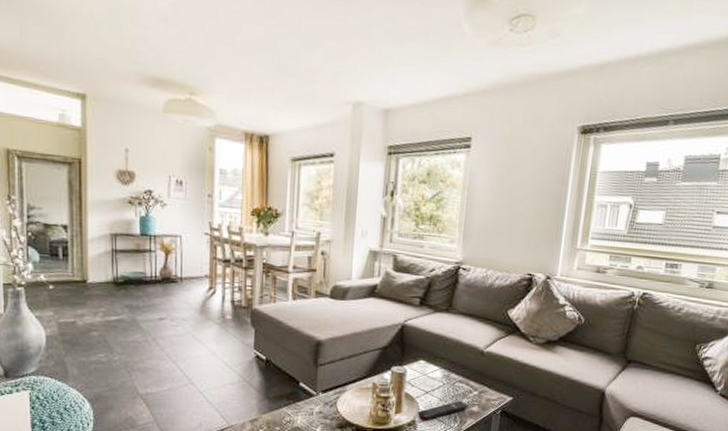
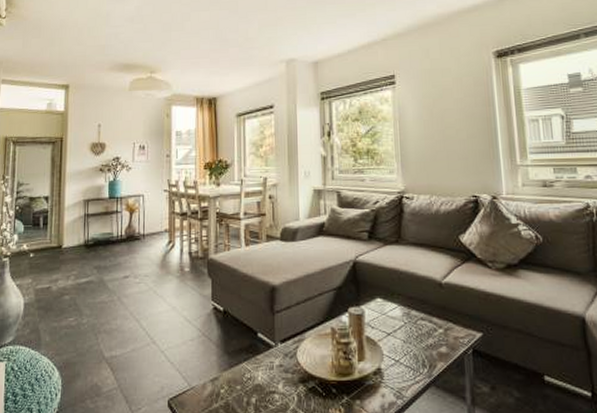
remote control: present [418,400,469,420] -> none [382,341,436,367]

